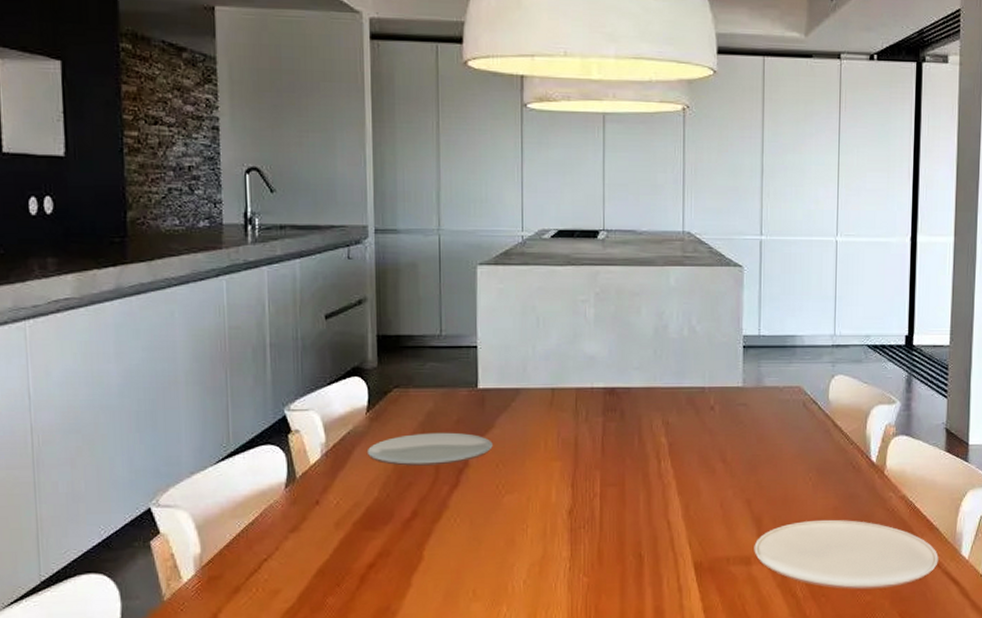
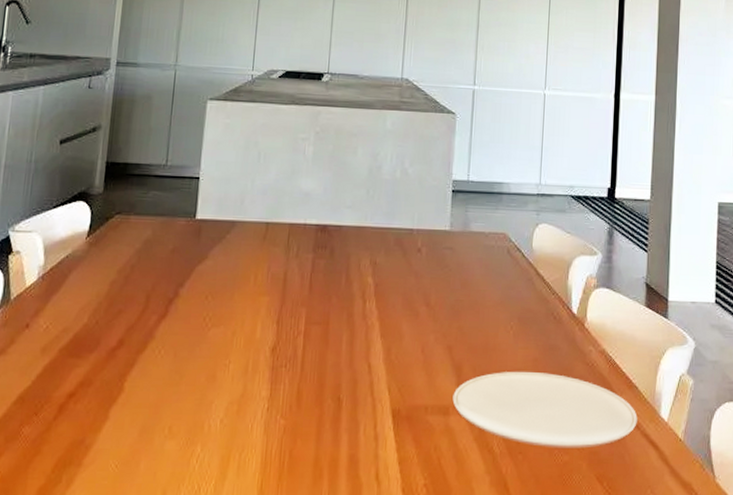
plate: present [366,432,493,466] -> none [82,260,204,294]

